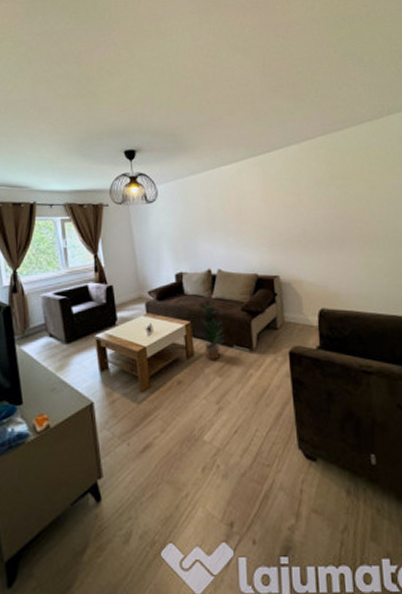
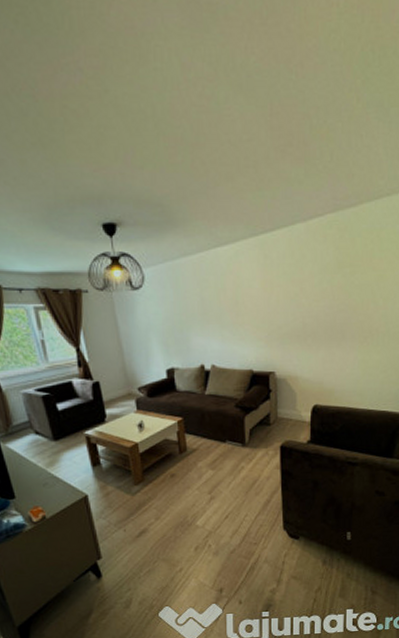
potted plant: present [194,300,226,360] -> none [186,396,219,455]

